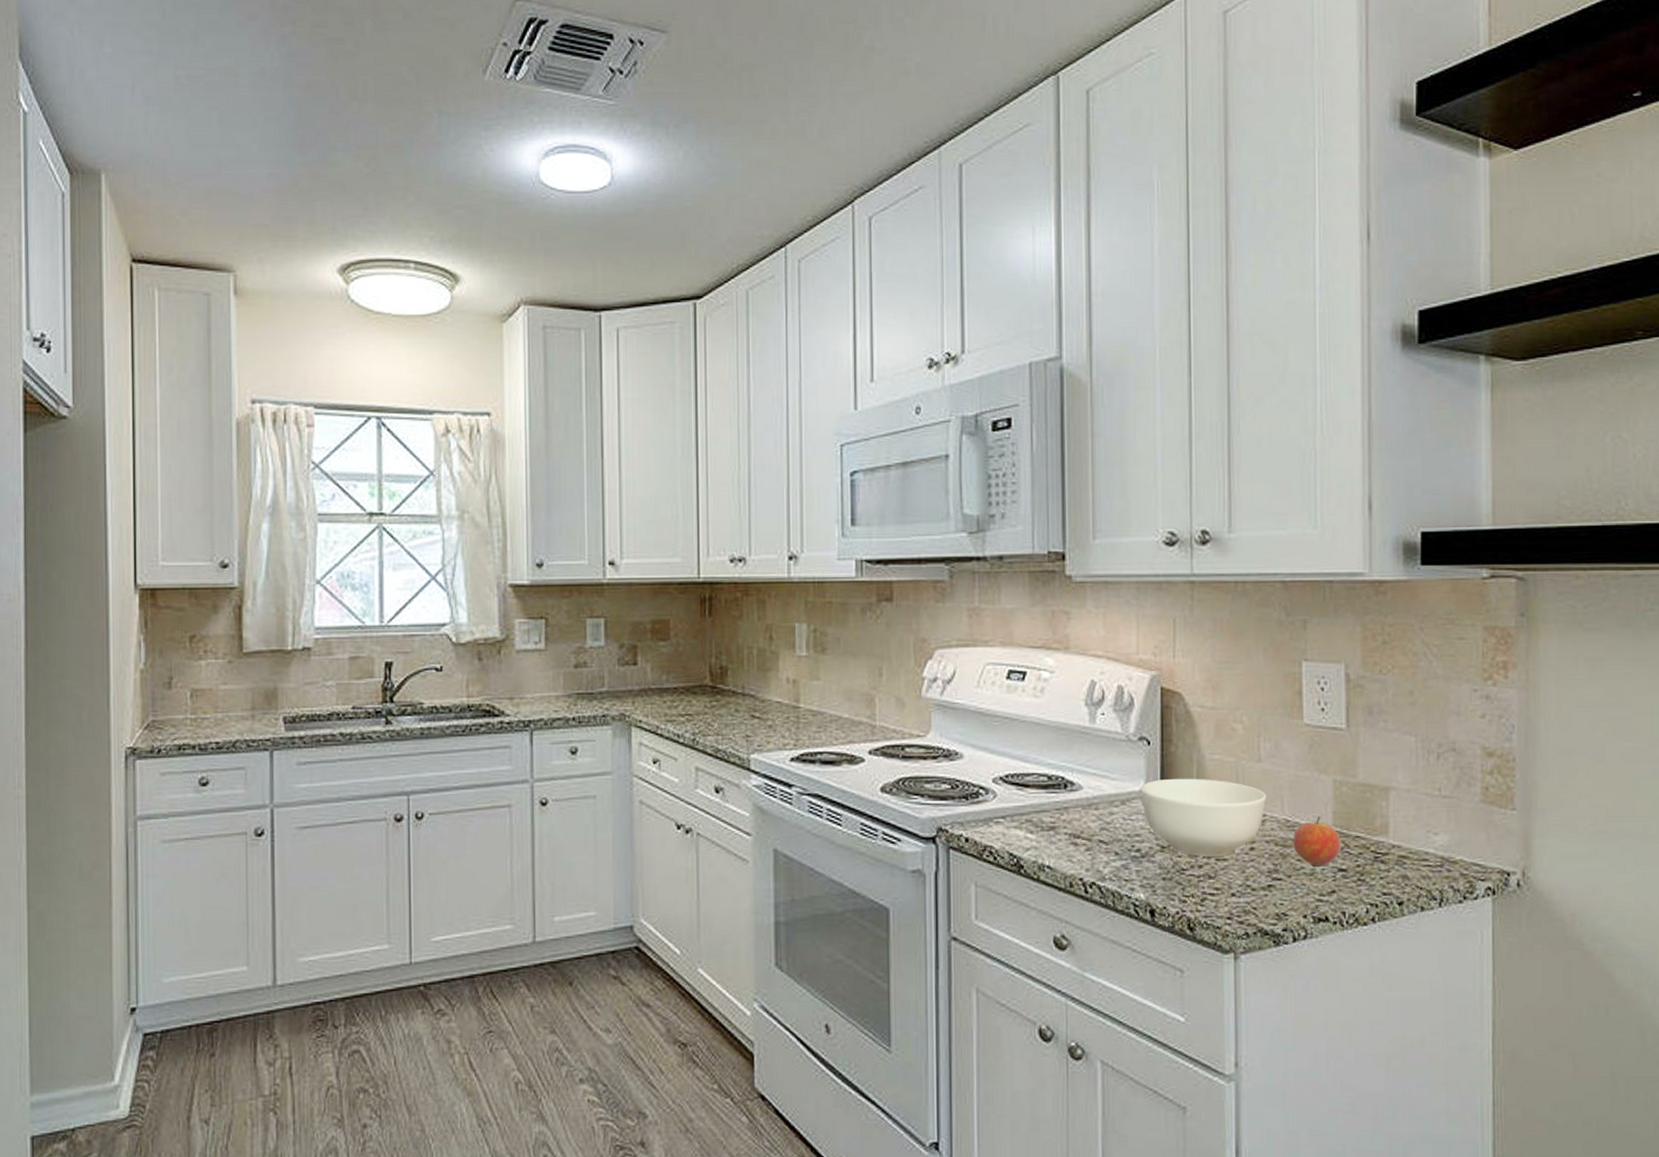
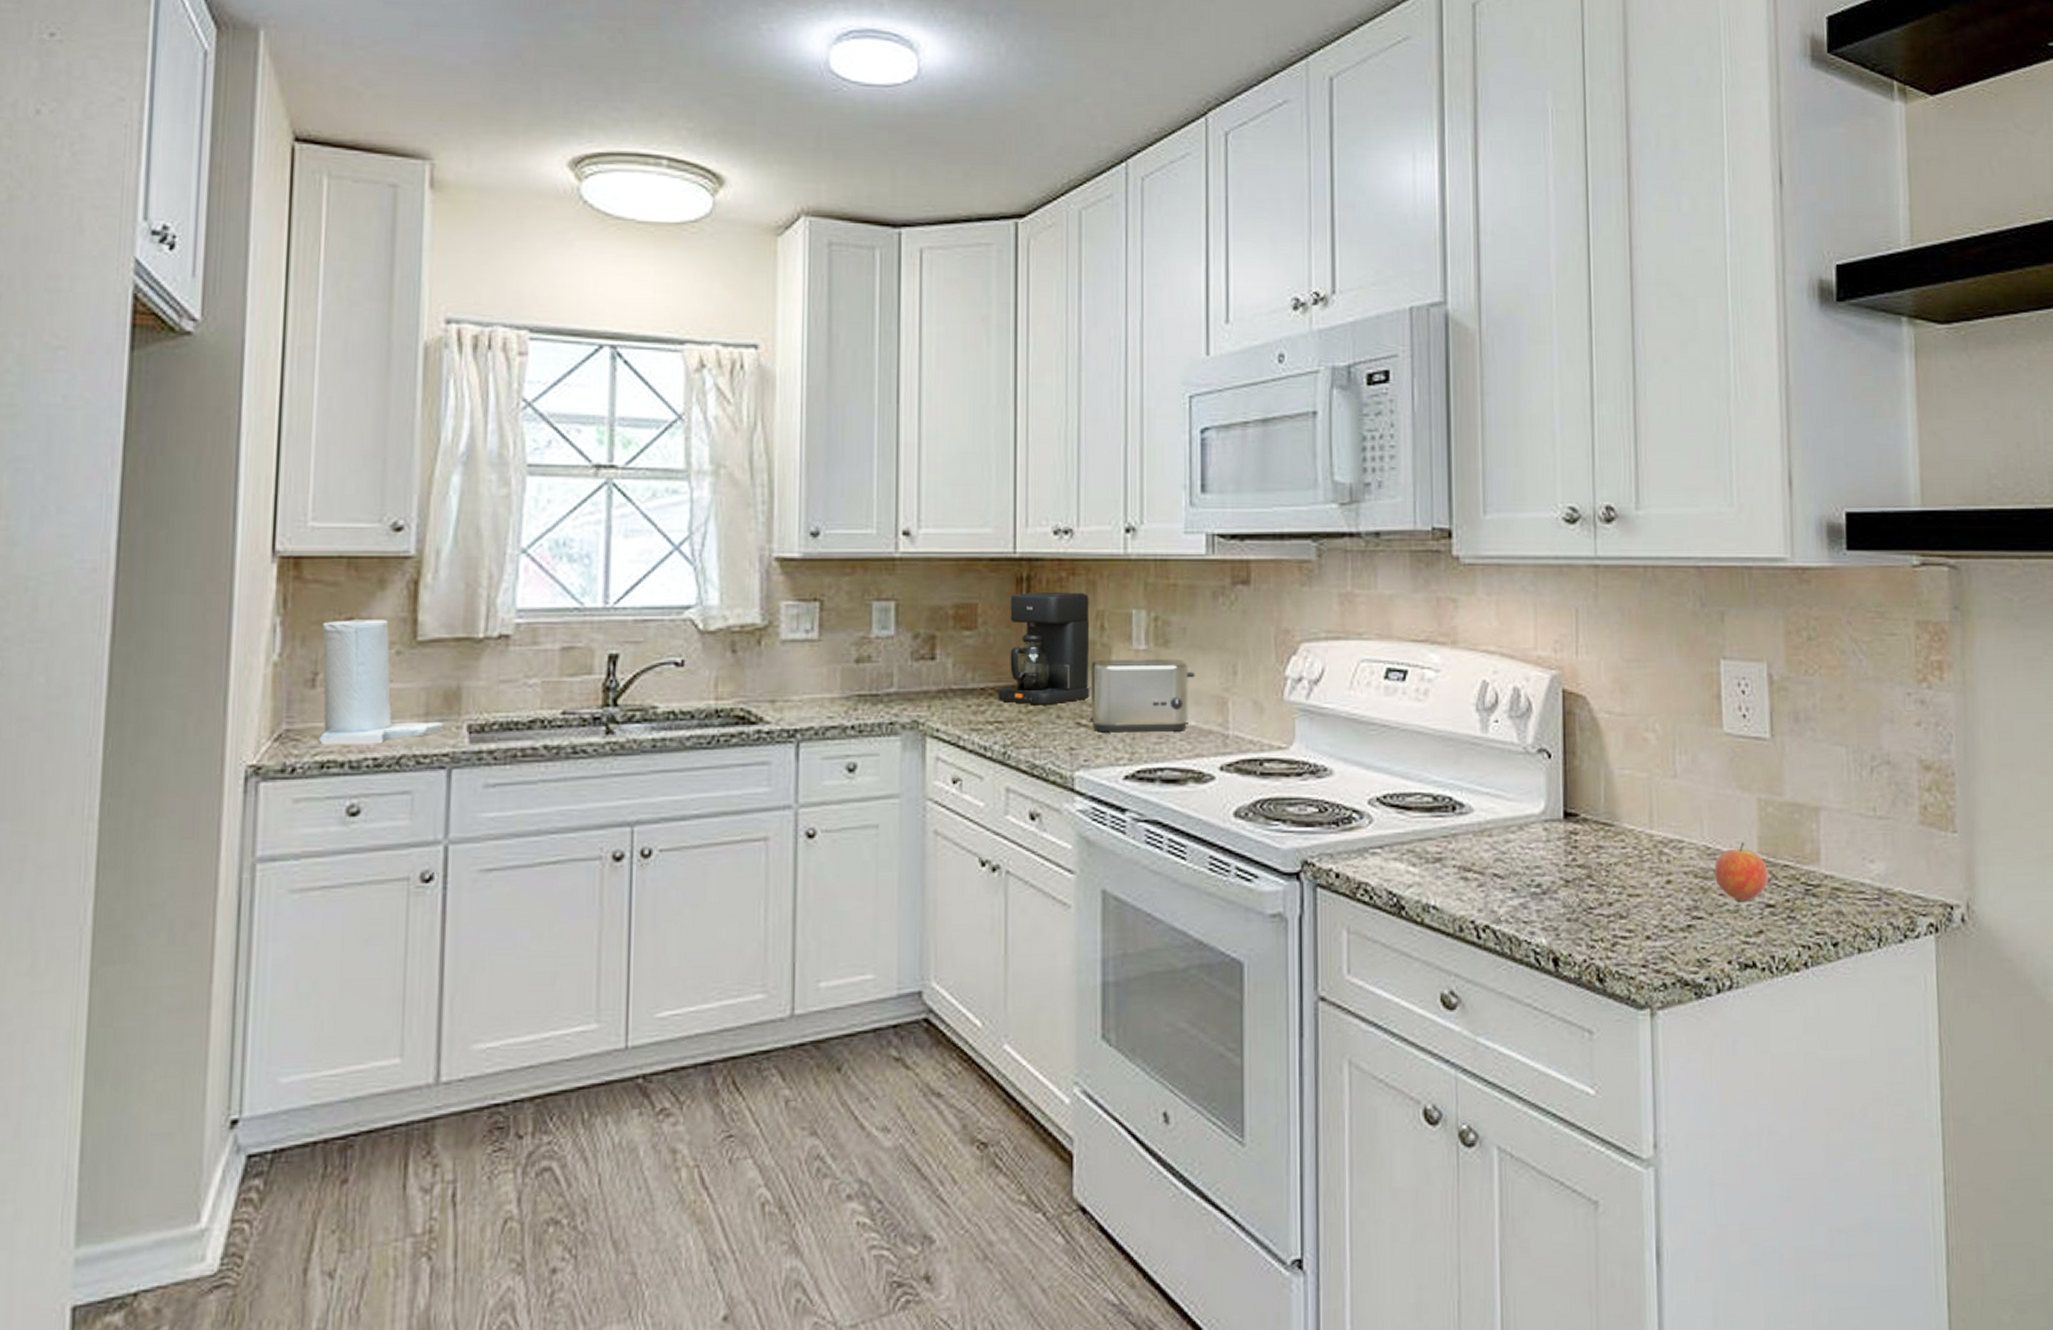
paper towel: none [174,636,267,732] -> present [318,619,445,745]
coffee maker: none [687,610,762,701] -> present [998,592,1090,705]
toaster: none [762,663,848,723] -> present [1090,658,1195,733]
bowl: present [1141,778,1267,858] -> none [1541,797,1684,893]

